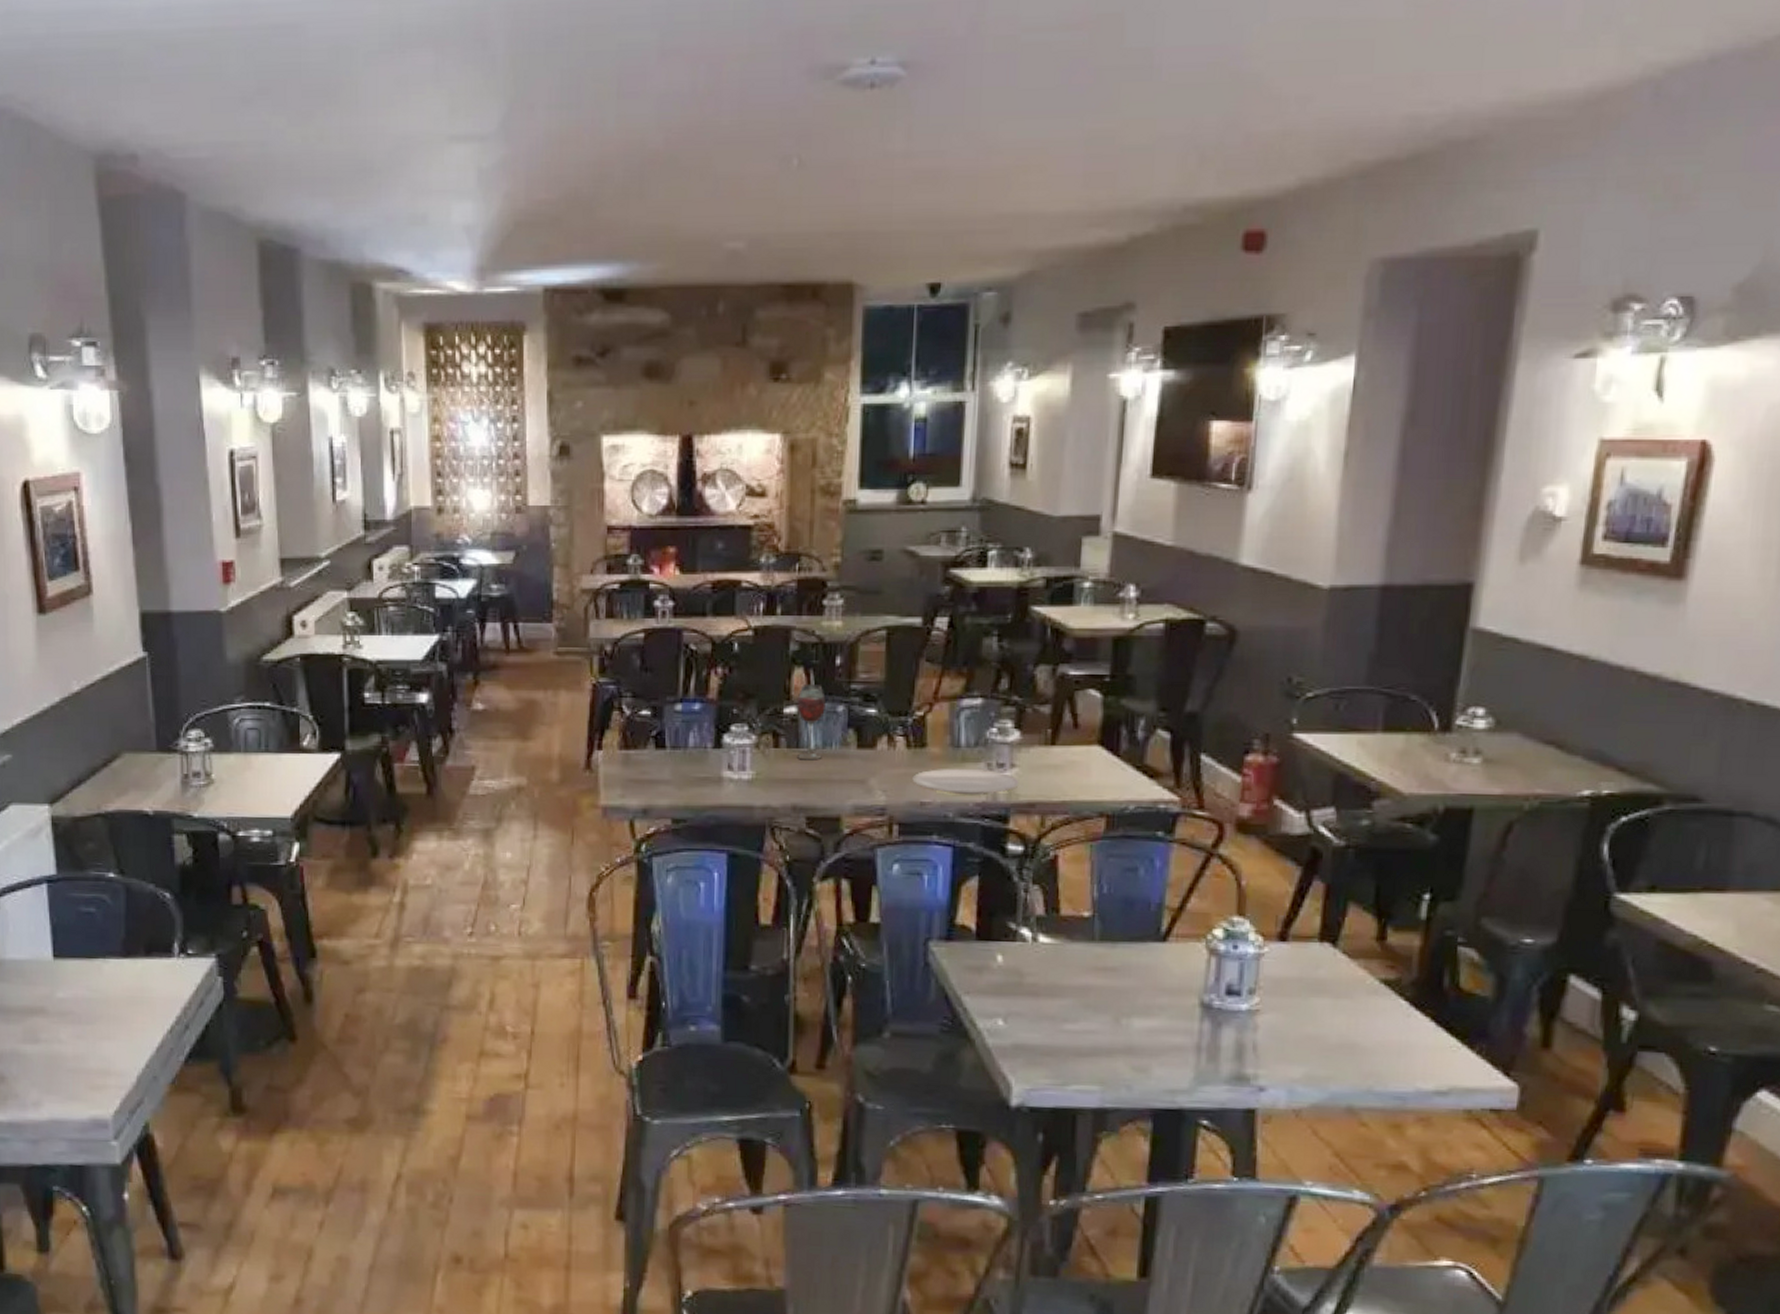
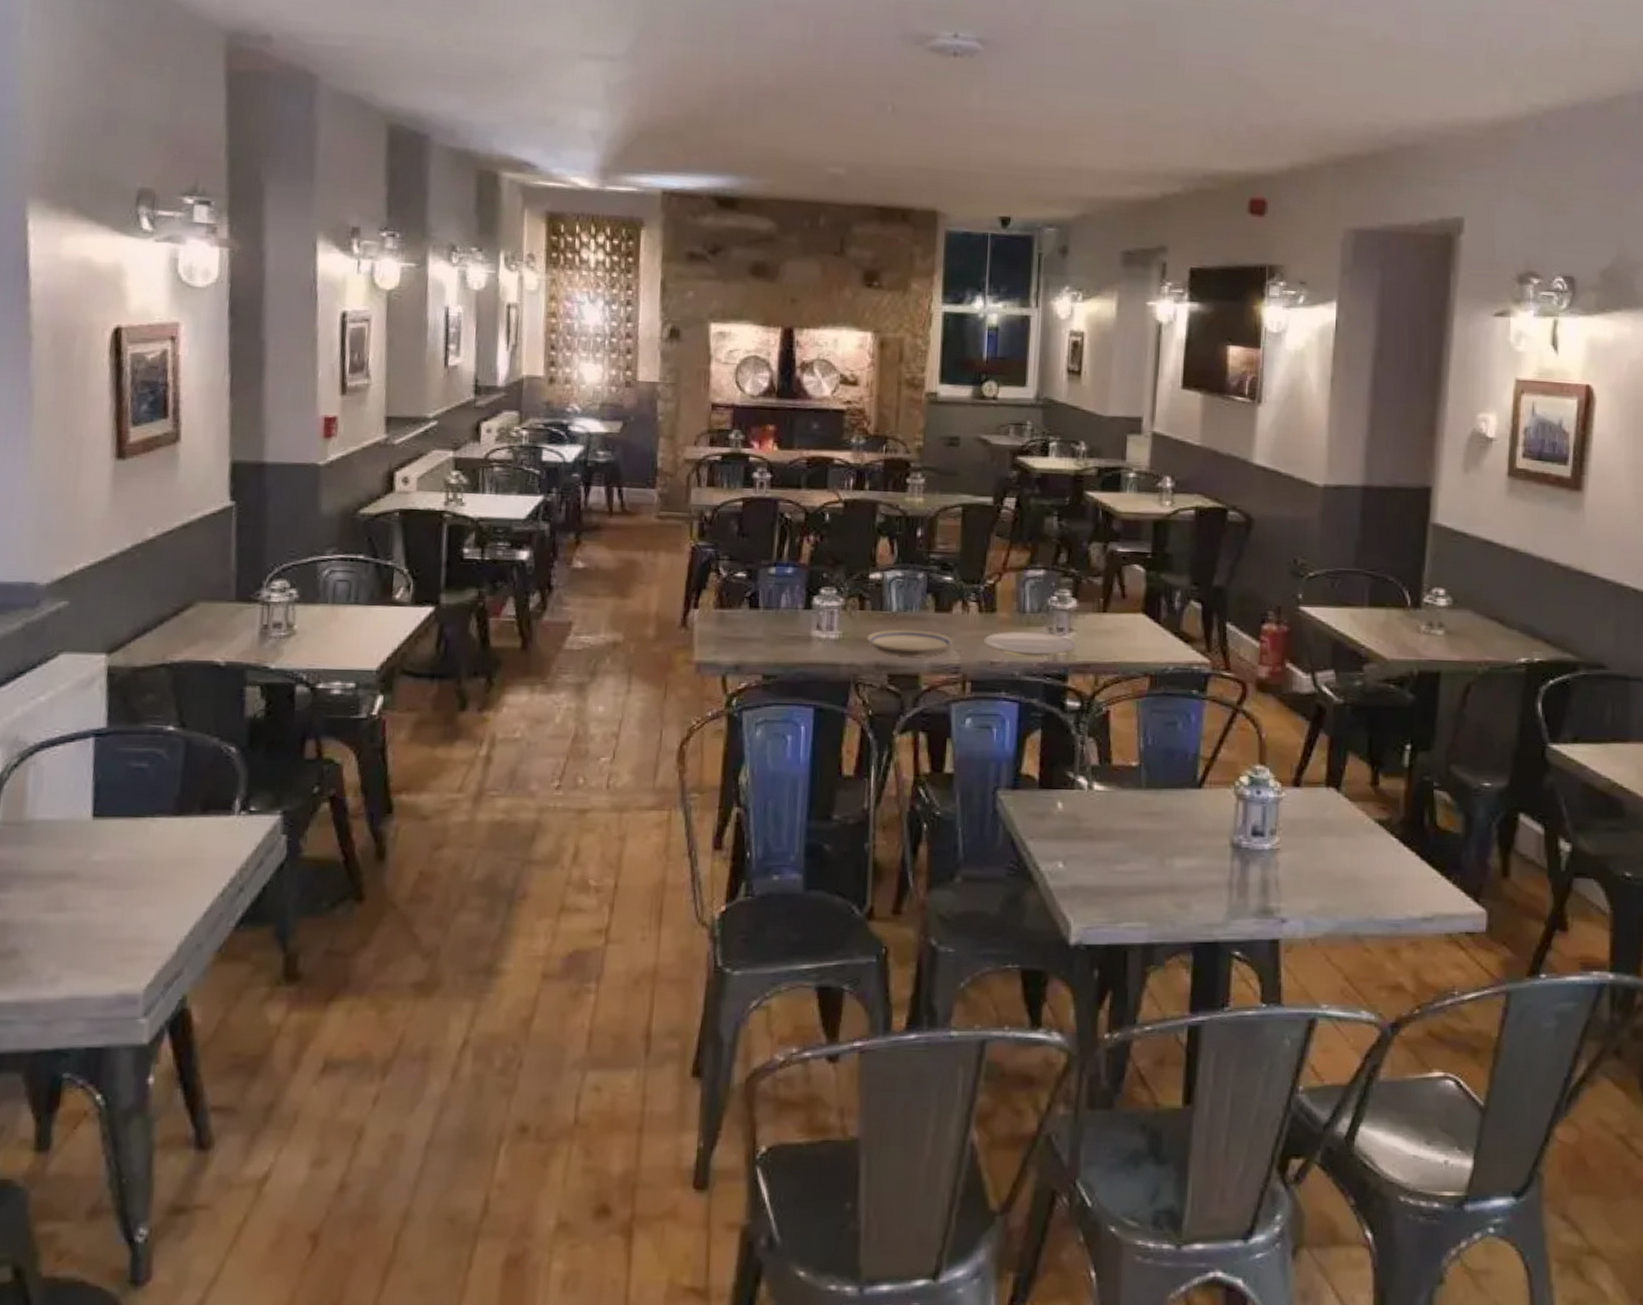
plate: none [783,768,879,797] -> present [867,629,954,656]
wineglass: present [796,685,826,761] -> none [881,553,908,622]

